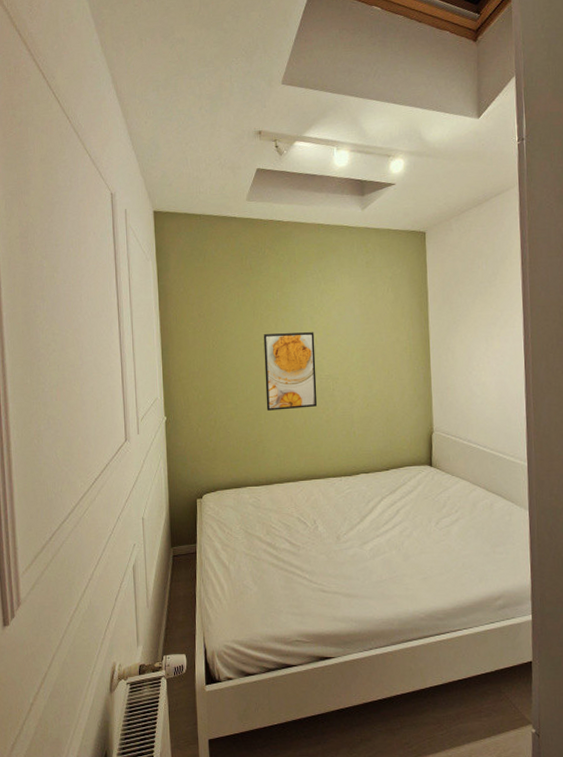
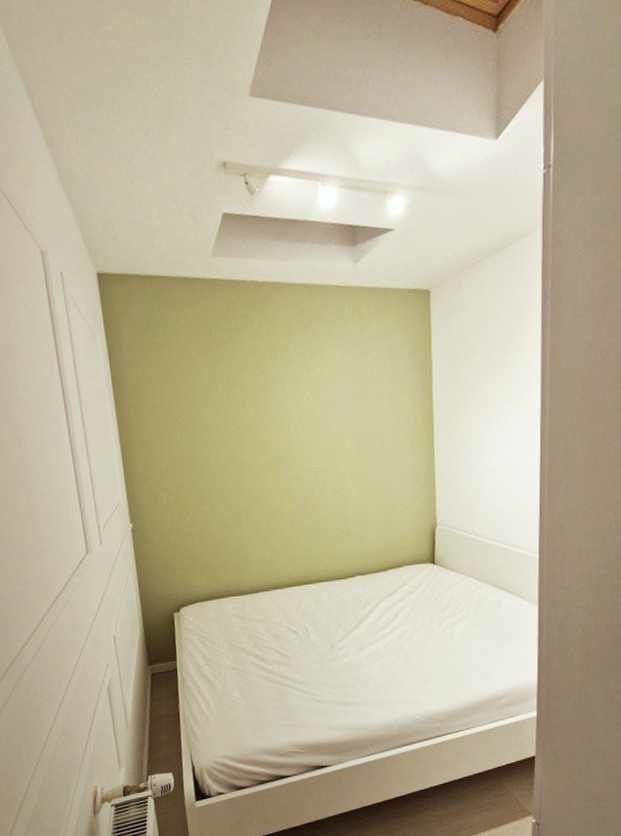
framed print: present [263,332,318,411] -> none [240,417,306,511]

